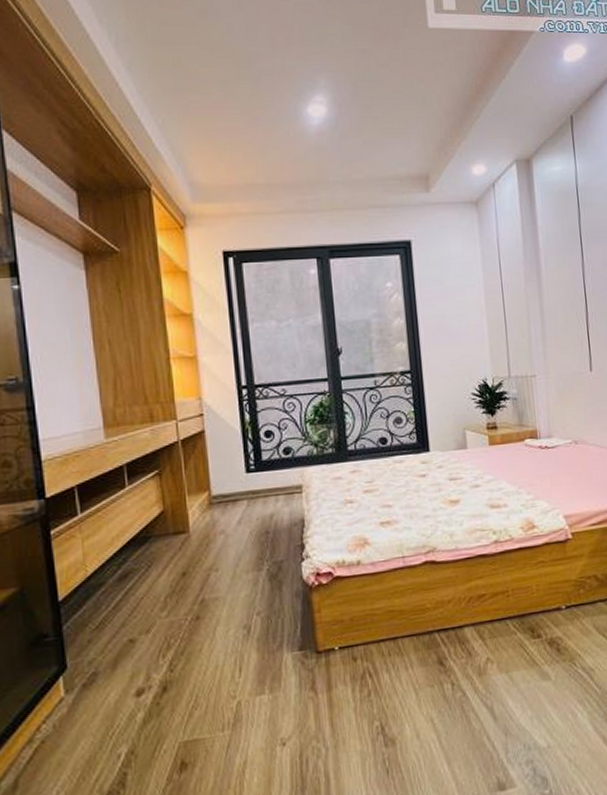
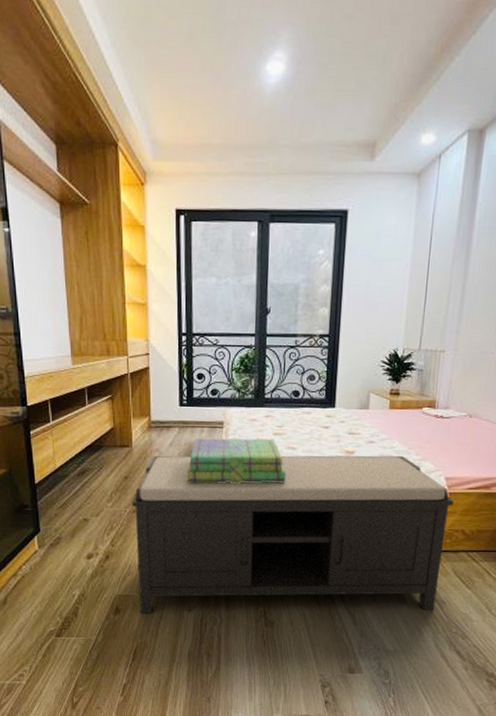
bench: none [193,498,584,763] -> present [131,455,454,613]
stack of books: none [264,497,386,569] -> present [188,438,286,484]

